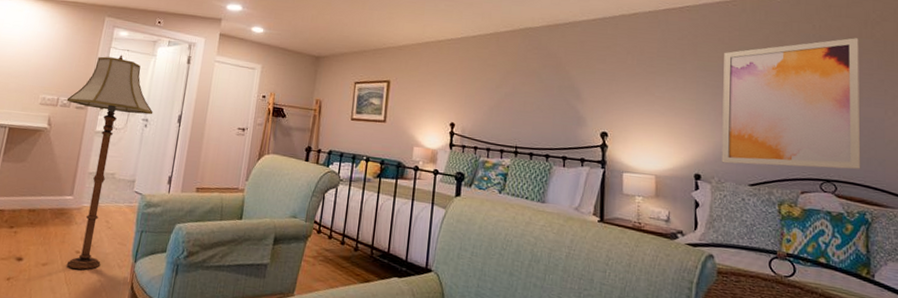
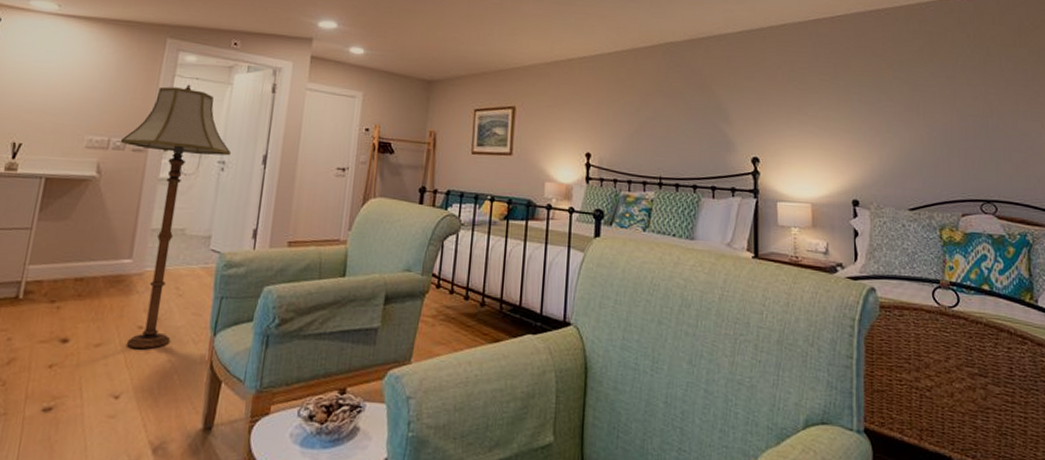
wall art: present [721,38,861,170] -> none [878,47,1021,188]

